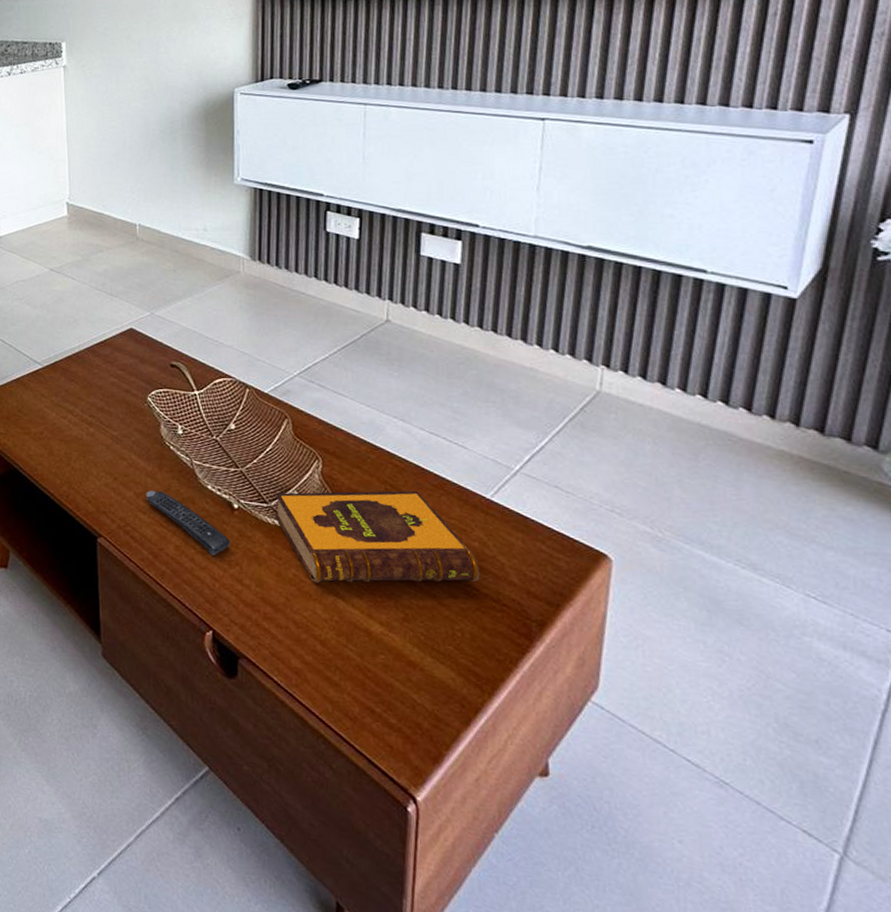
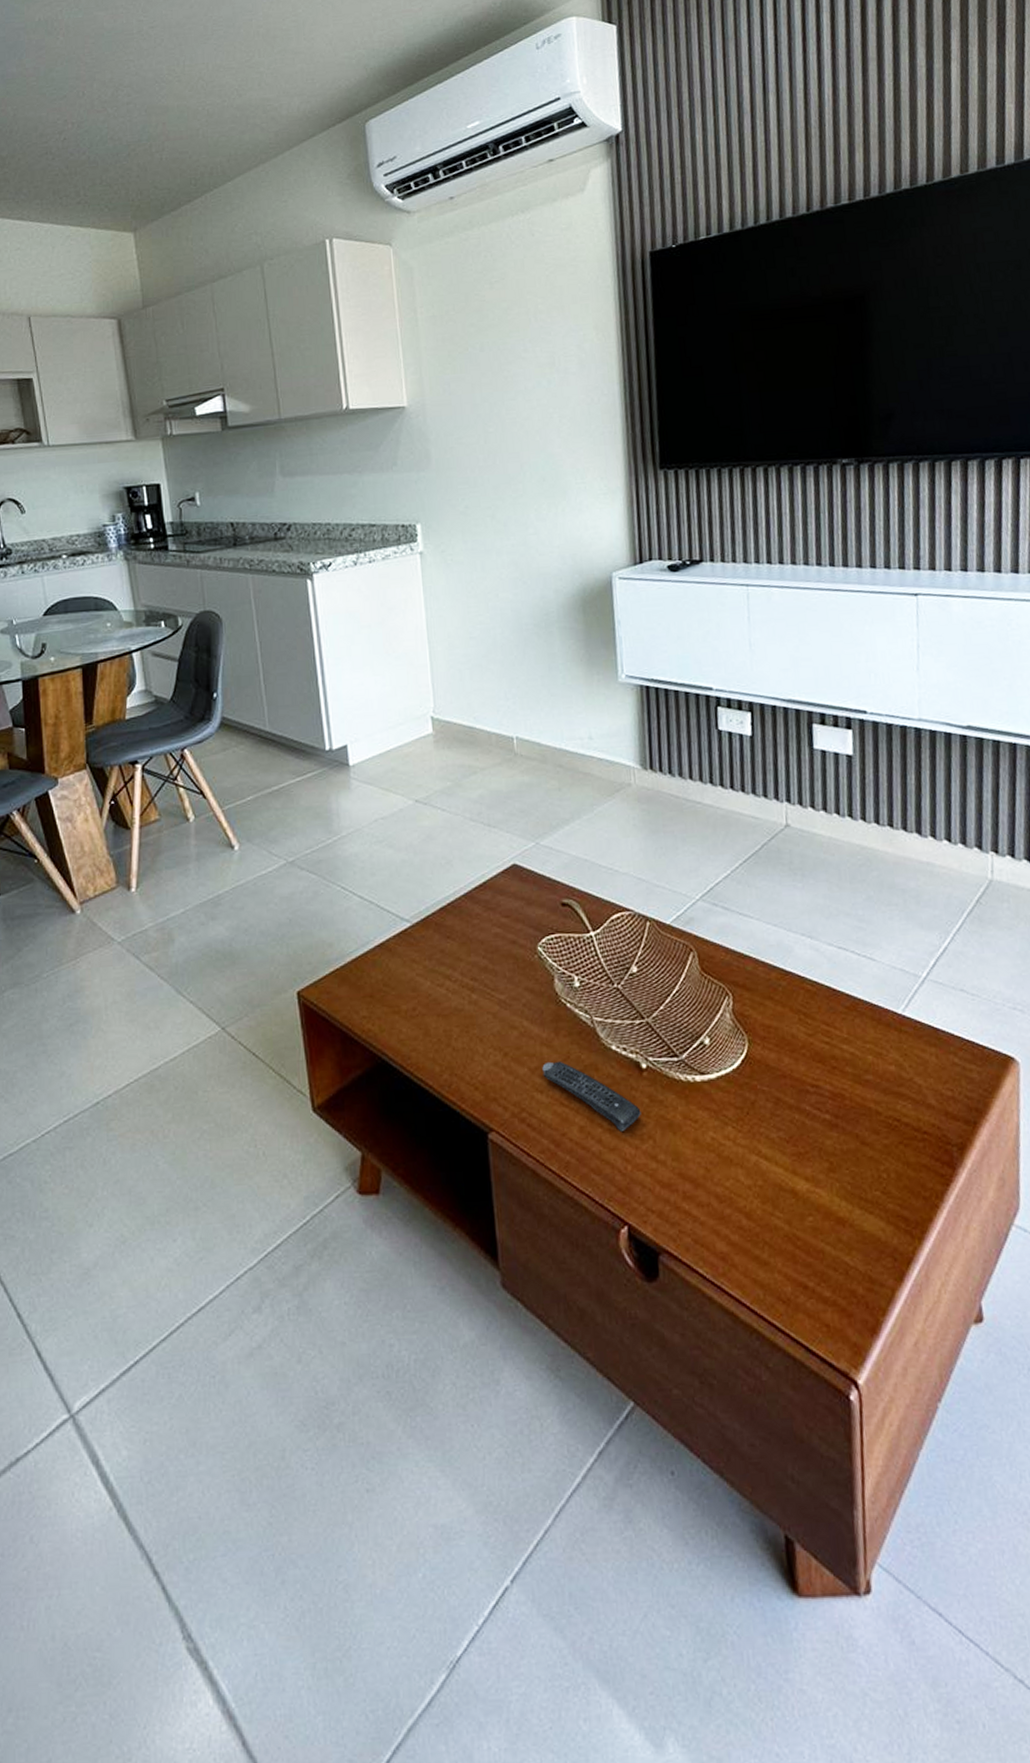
hardback book: present [274,490,480,583] -> none [685,1016,899,1144]

